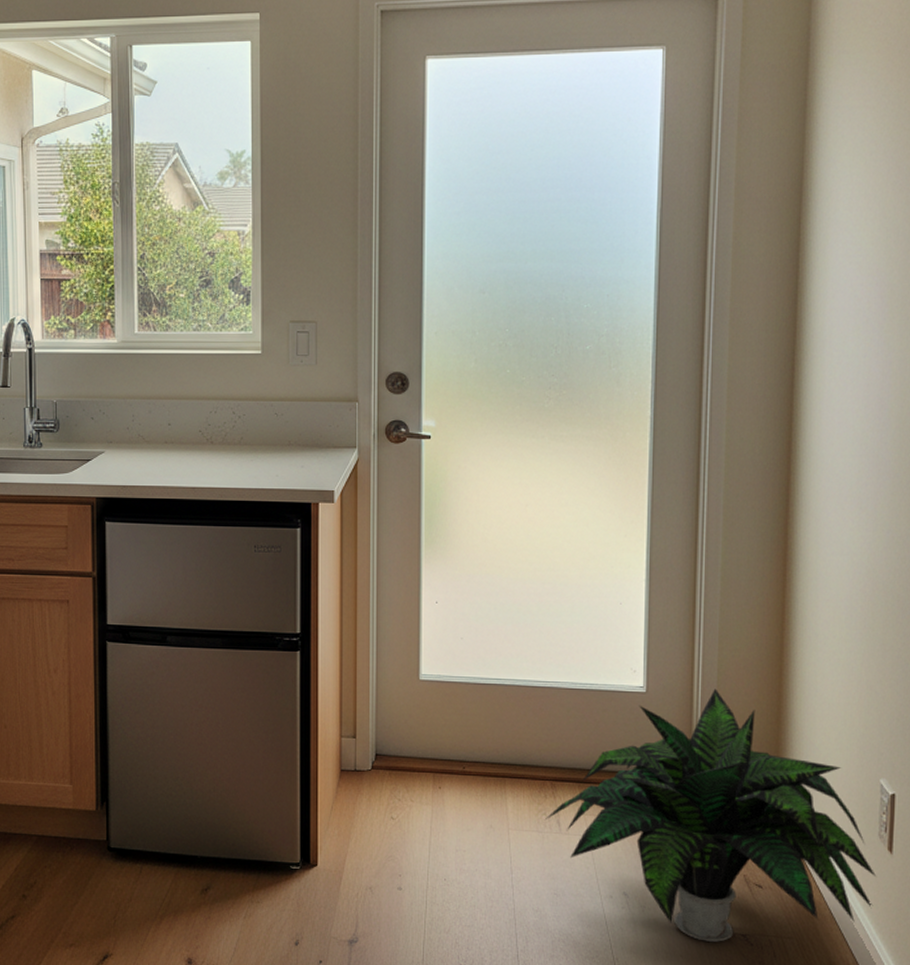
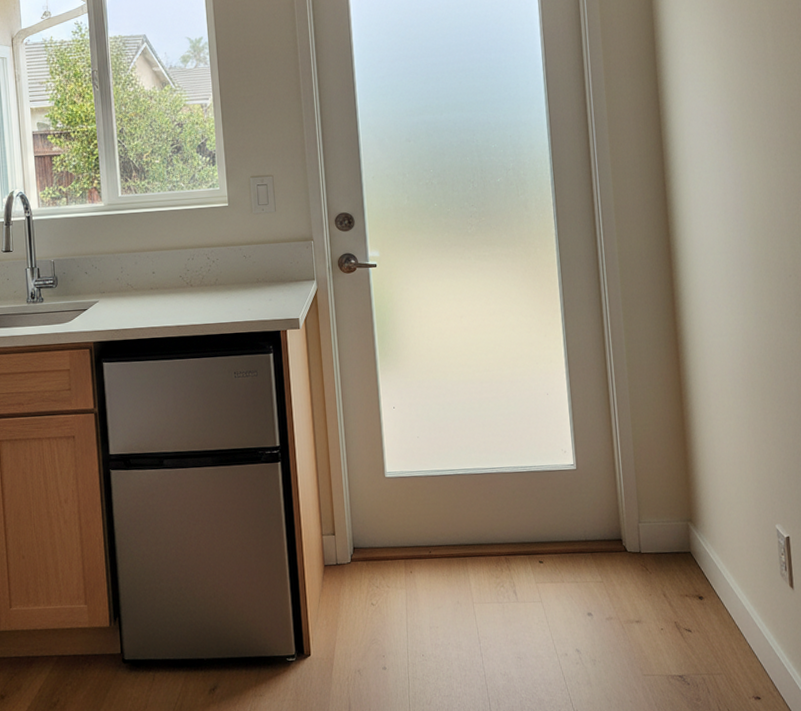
potted plant: present [544,688,876,942] -> none [502,460,784,686]

